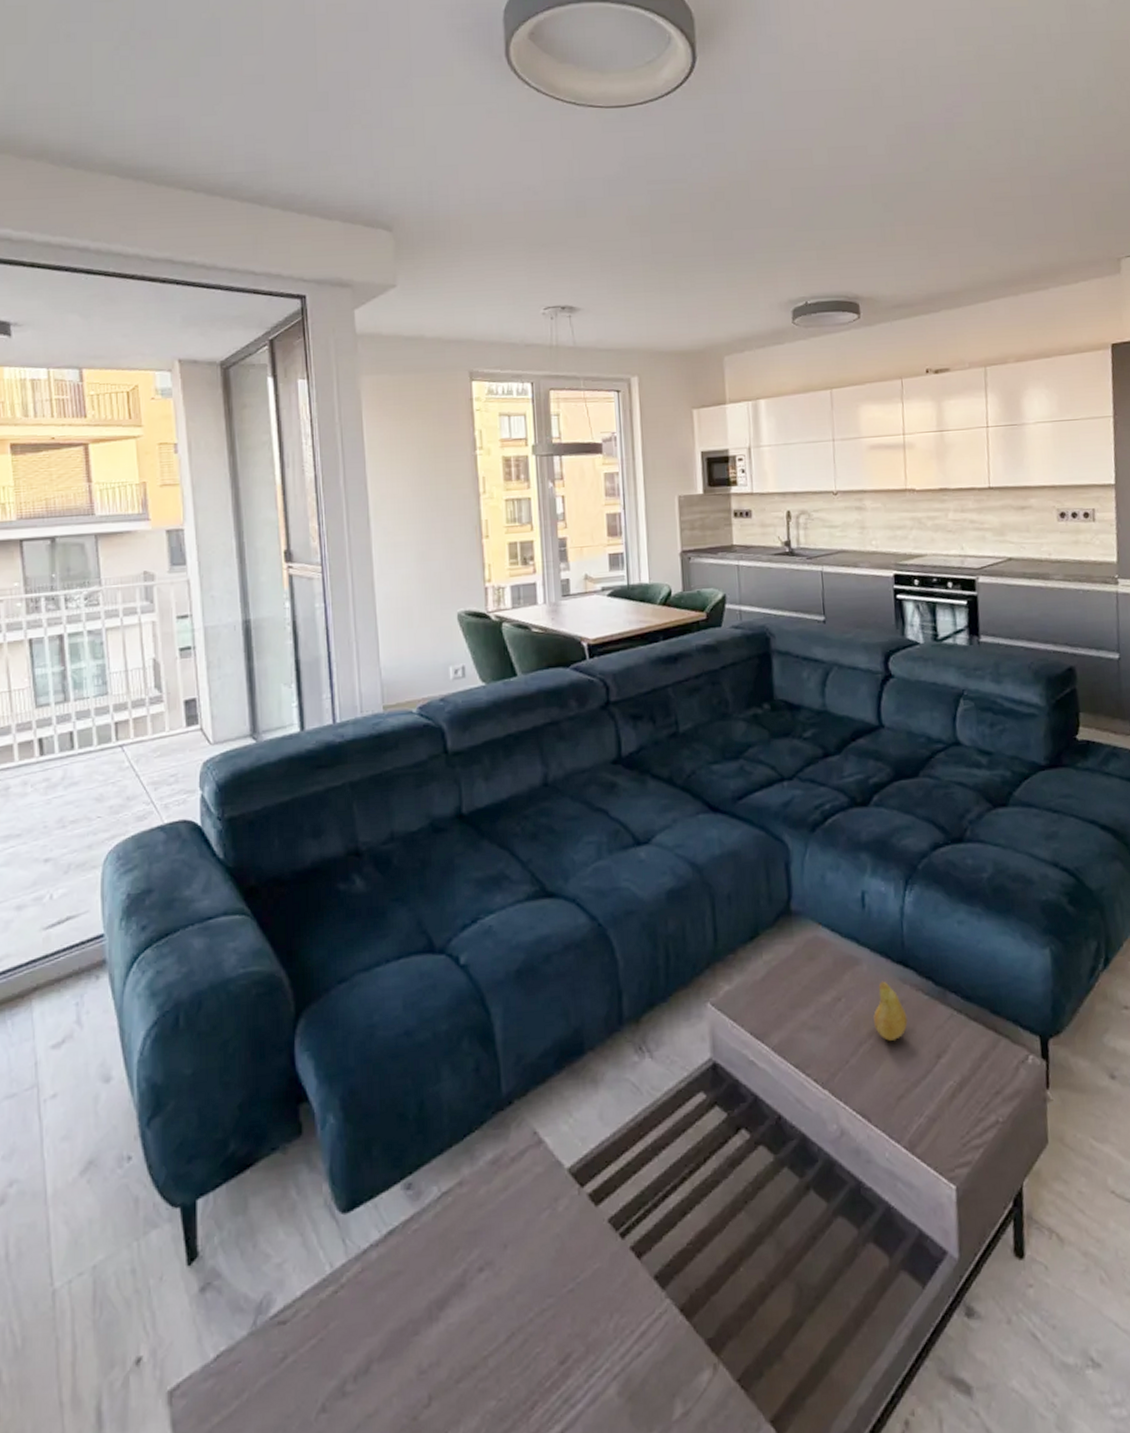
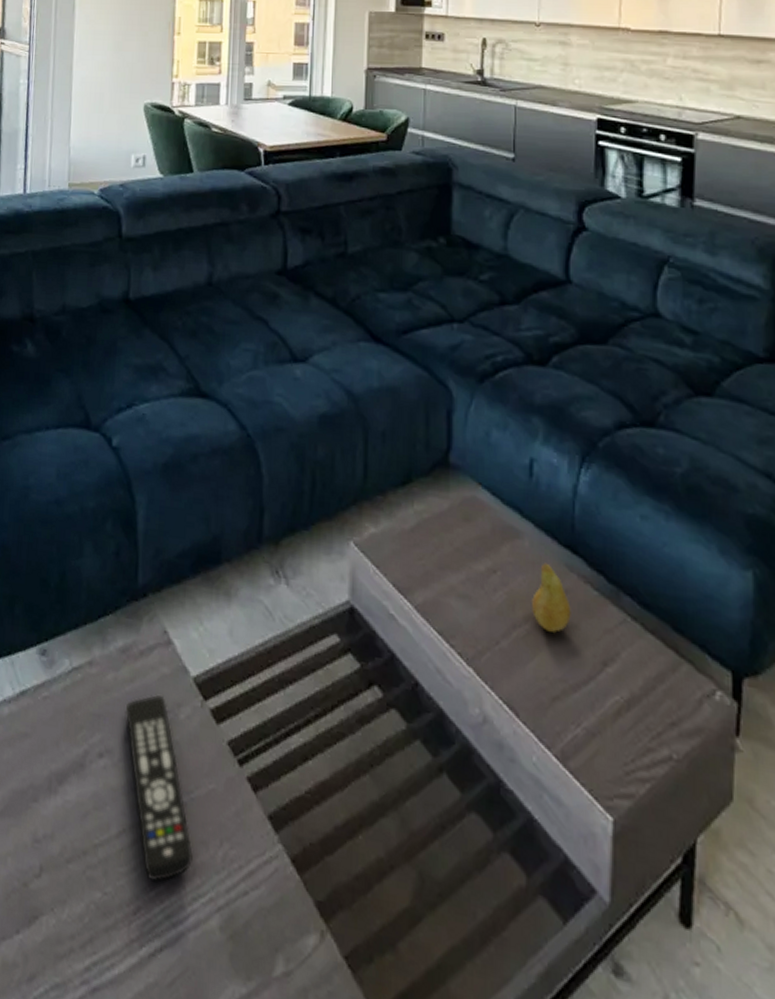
remote control: none [501,1194,585,1372] -> present [125,694,193,883]

